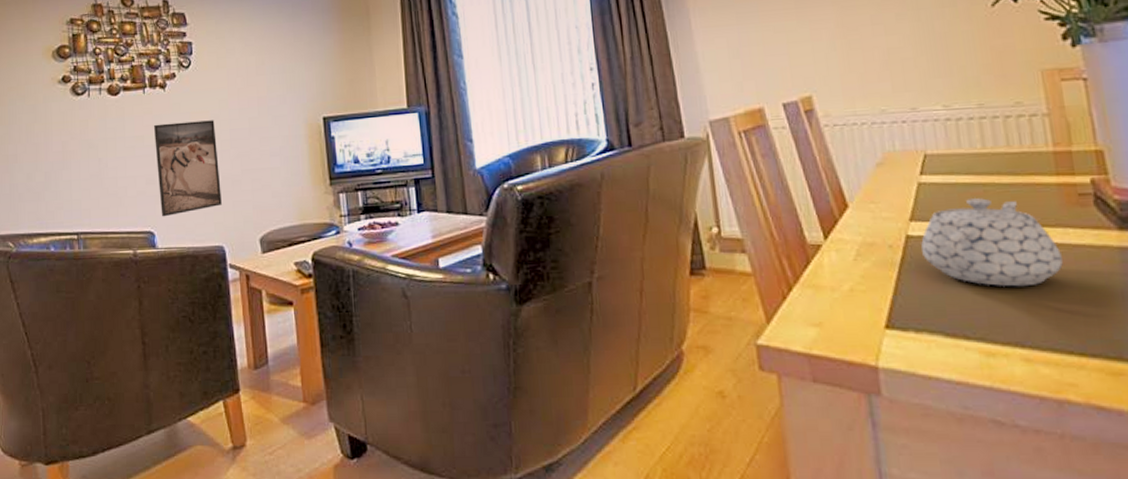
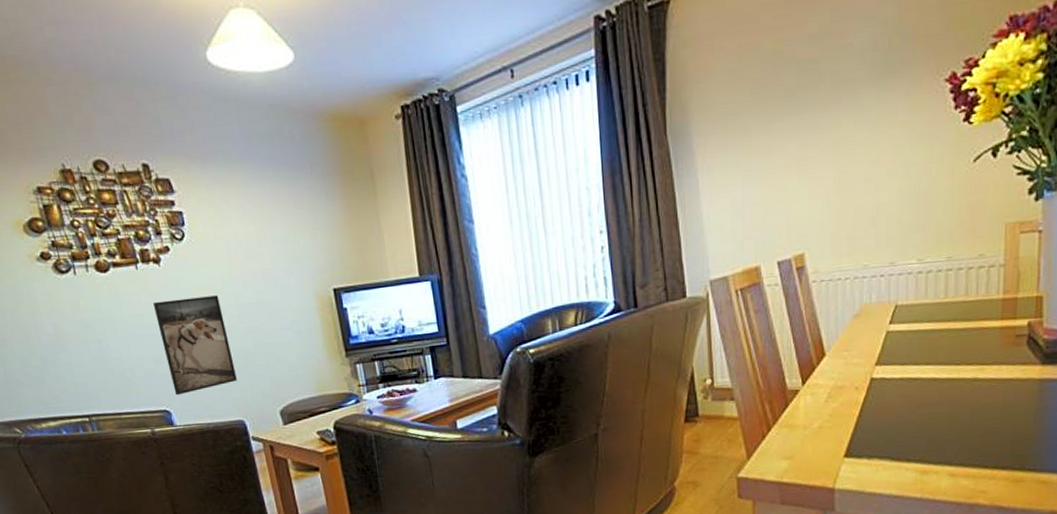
teapot: present [921,197,1063,287] -> none [882,342,993,418]

